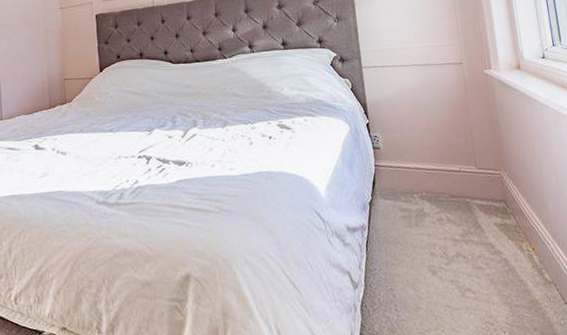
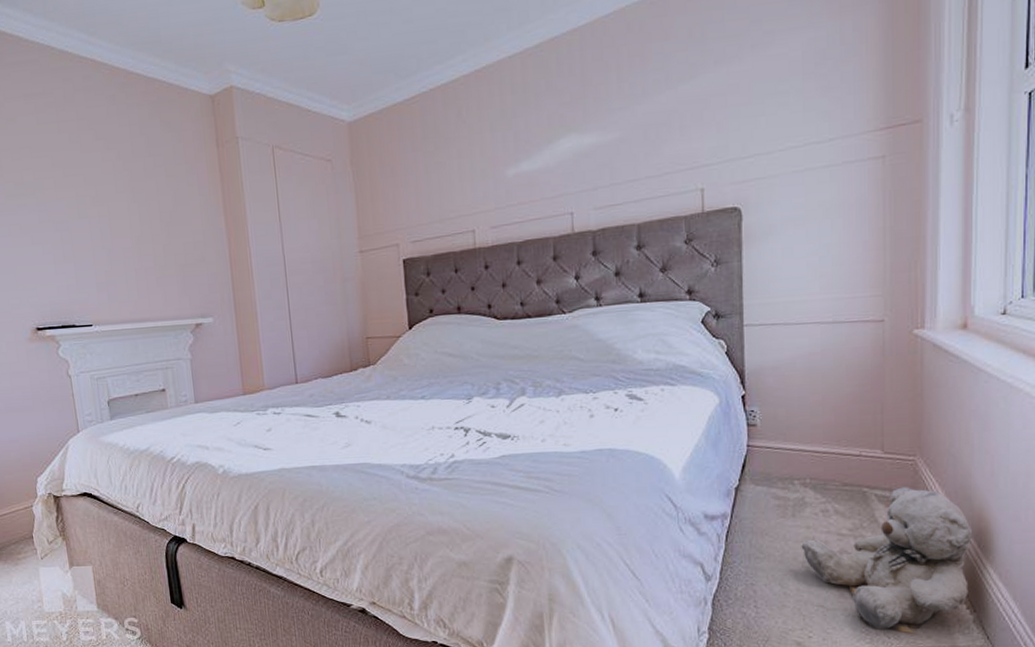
teddy bear: none [426,196,558,328] -> present [801,487,973,634]

